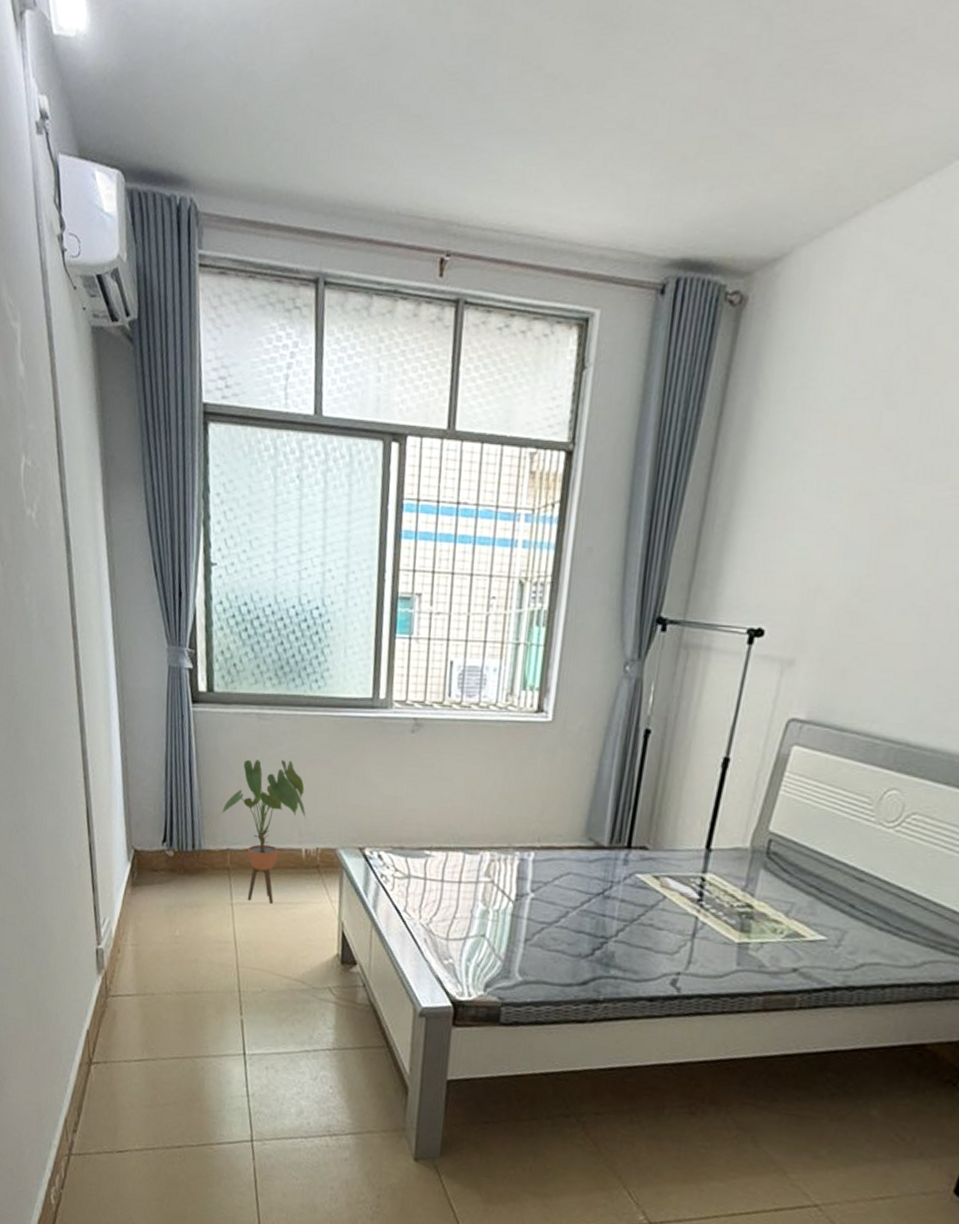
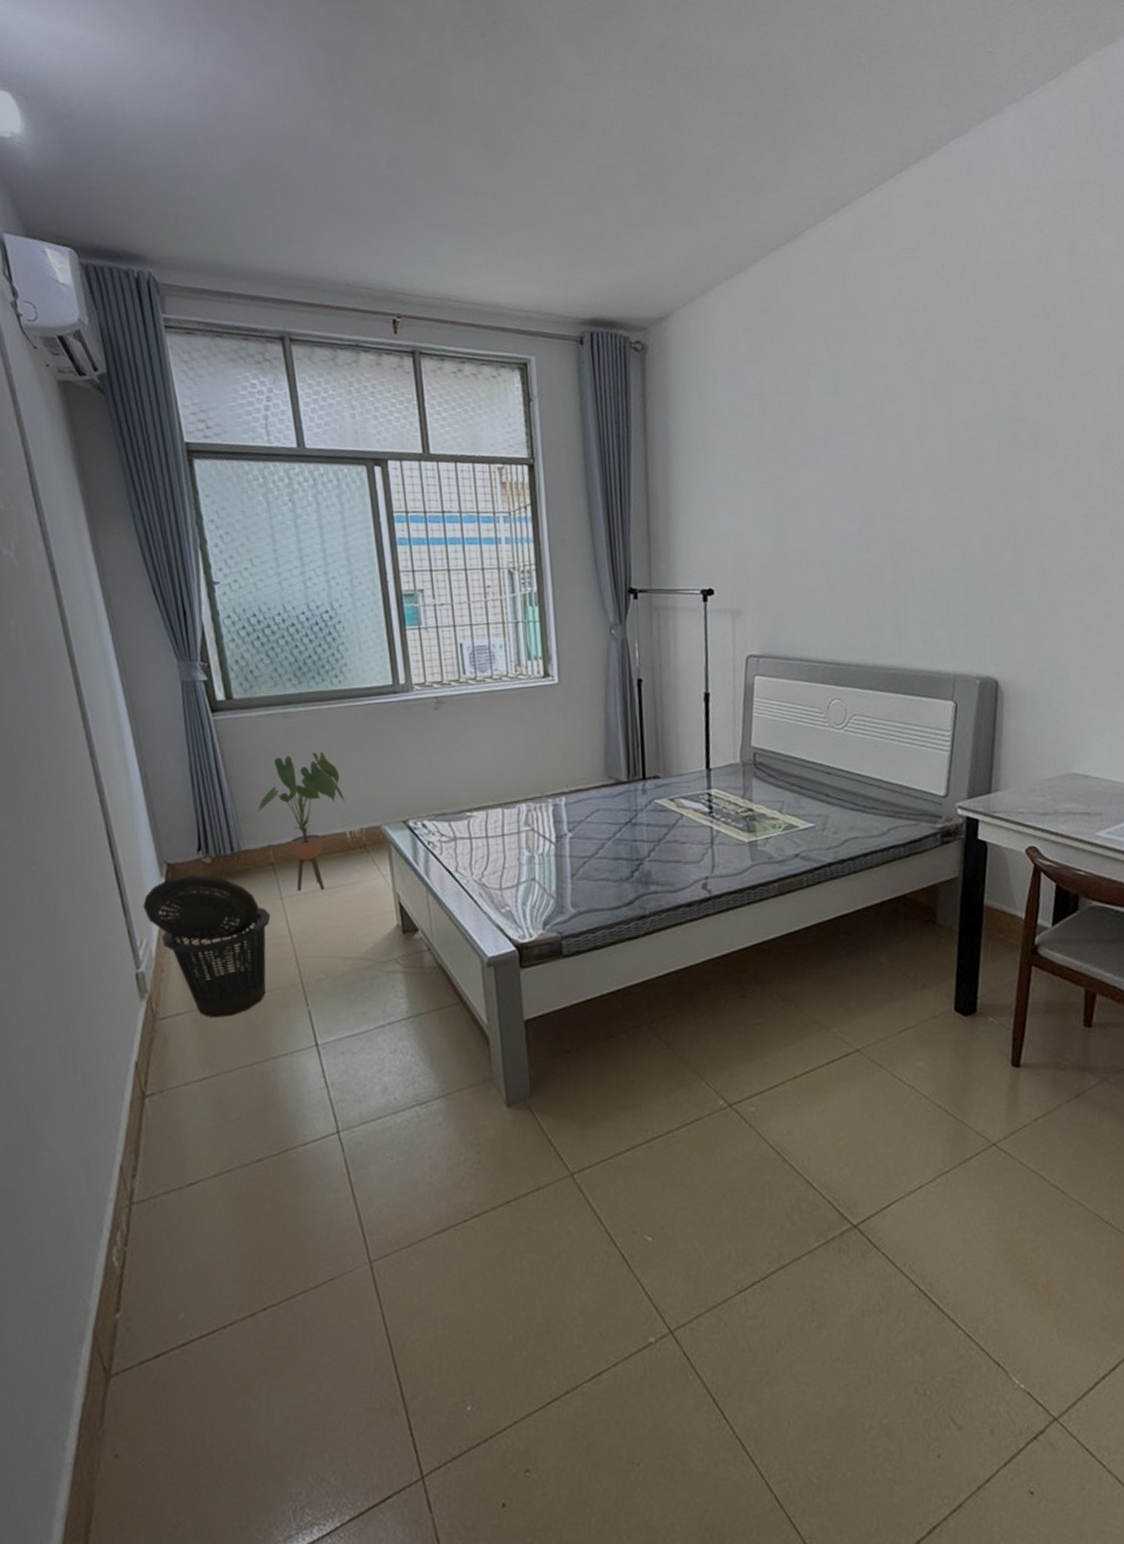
laundry basket: none [109,864,220,1008] -> present [143,875,271,1018]

